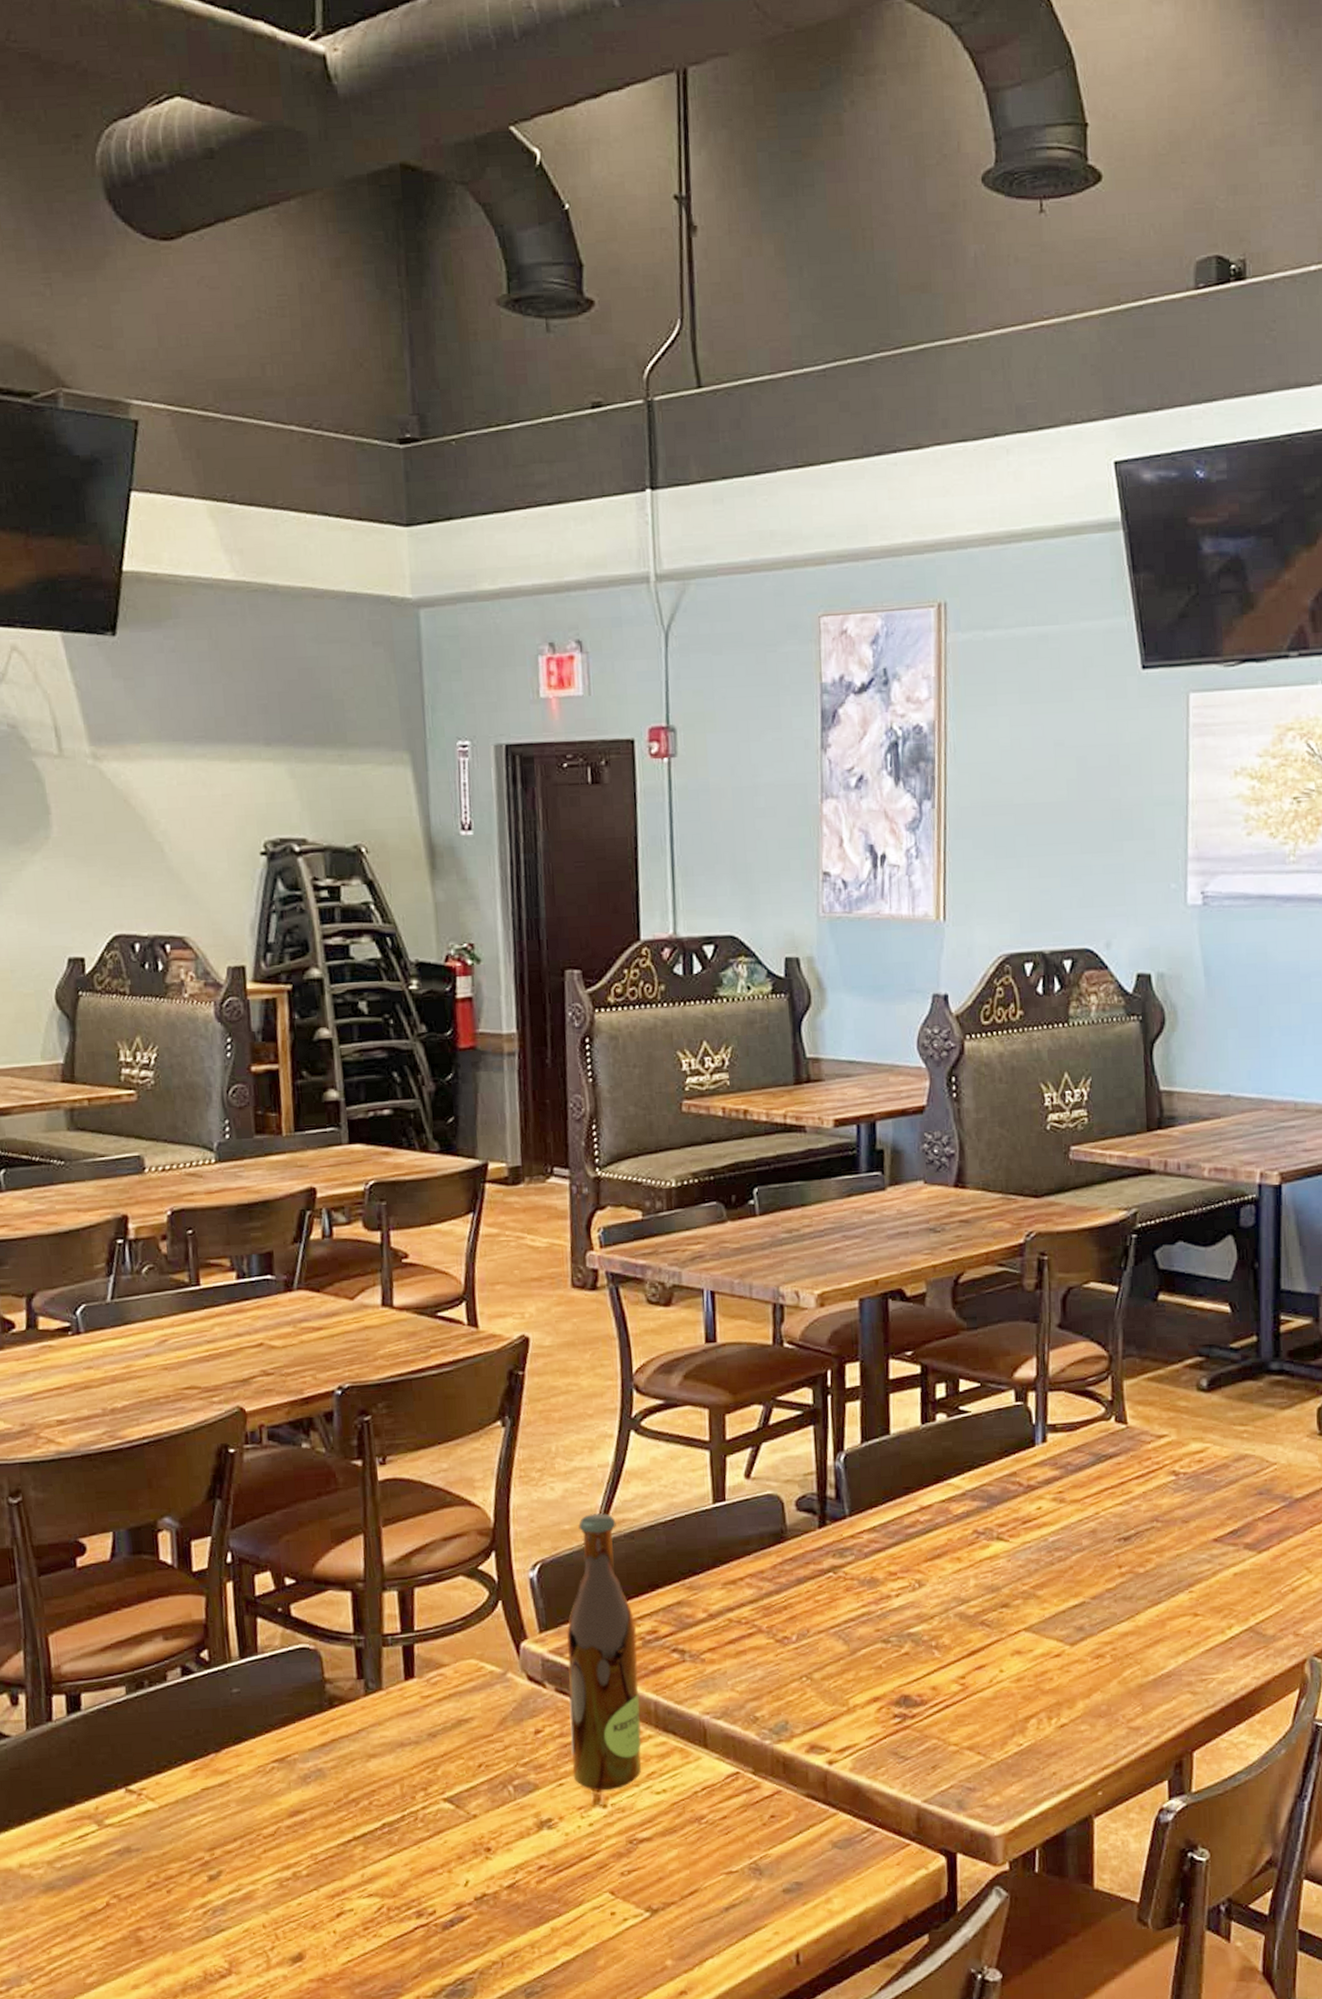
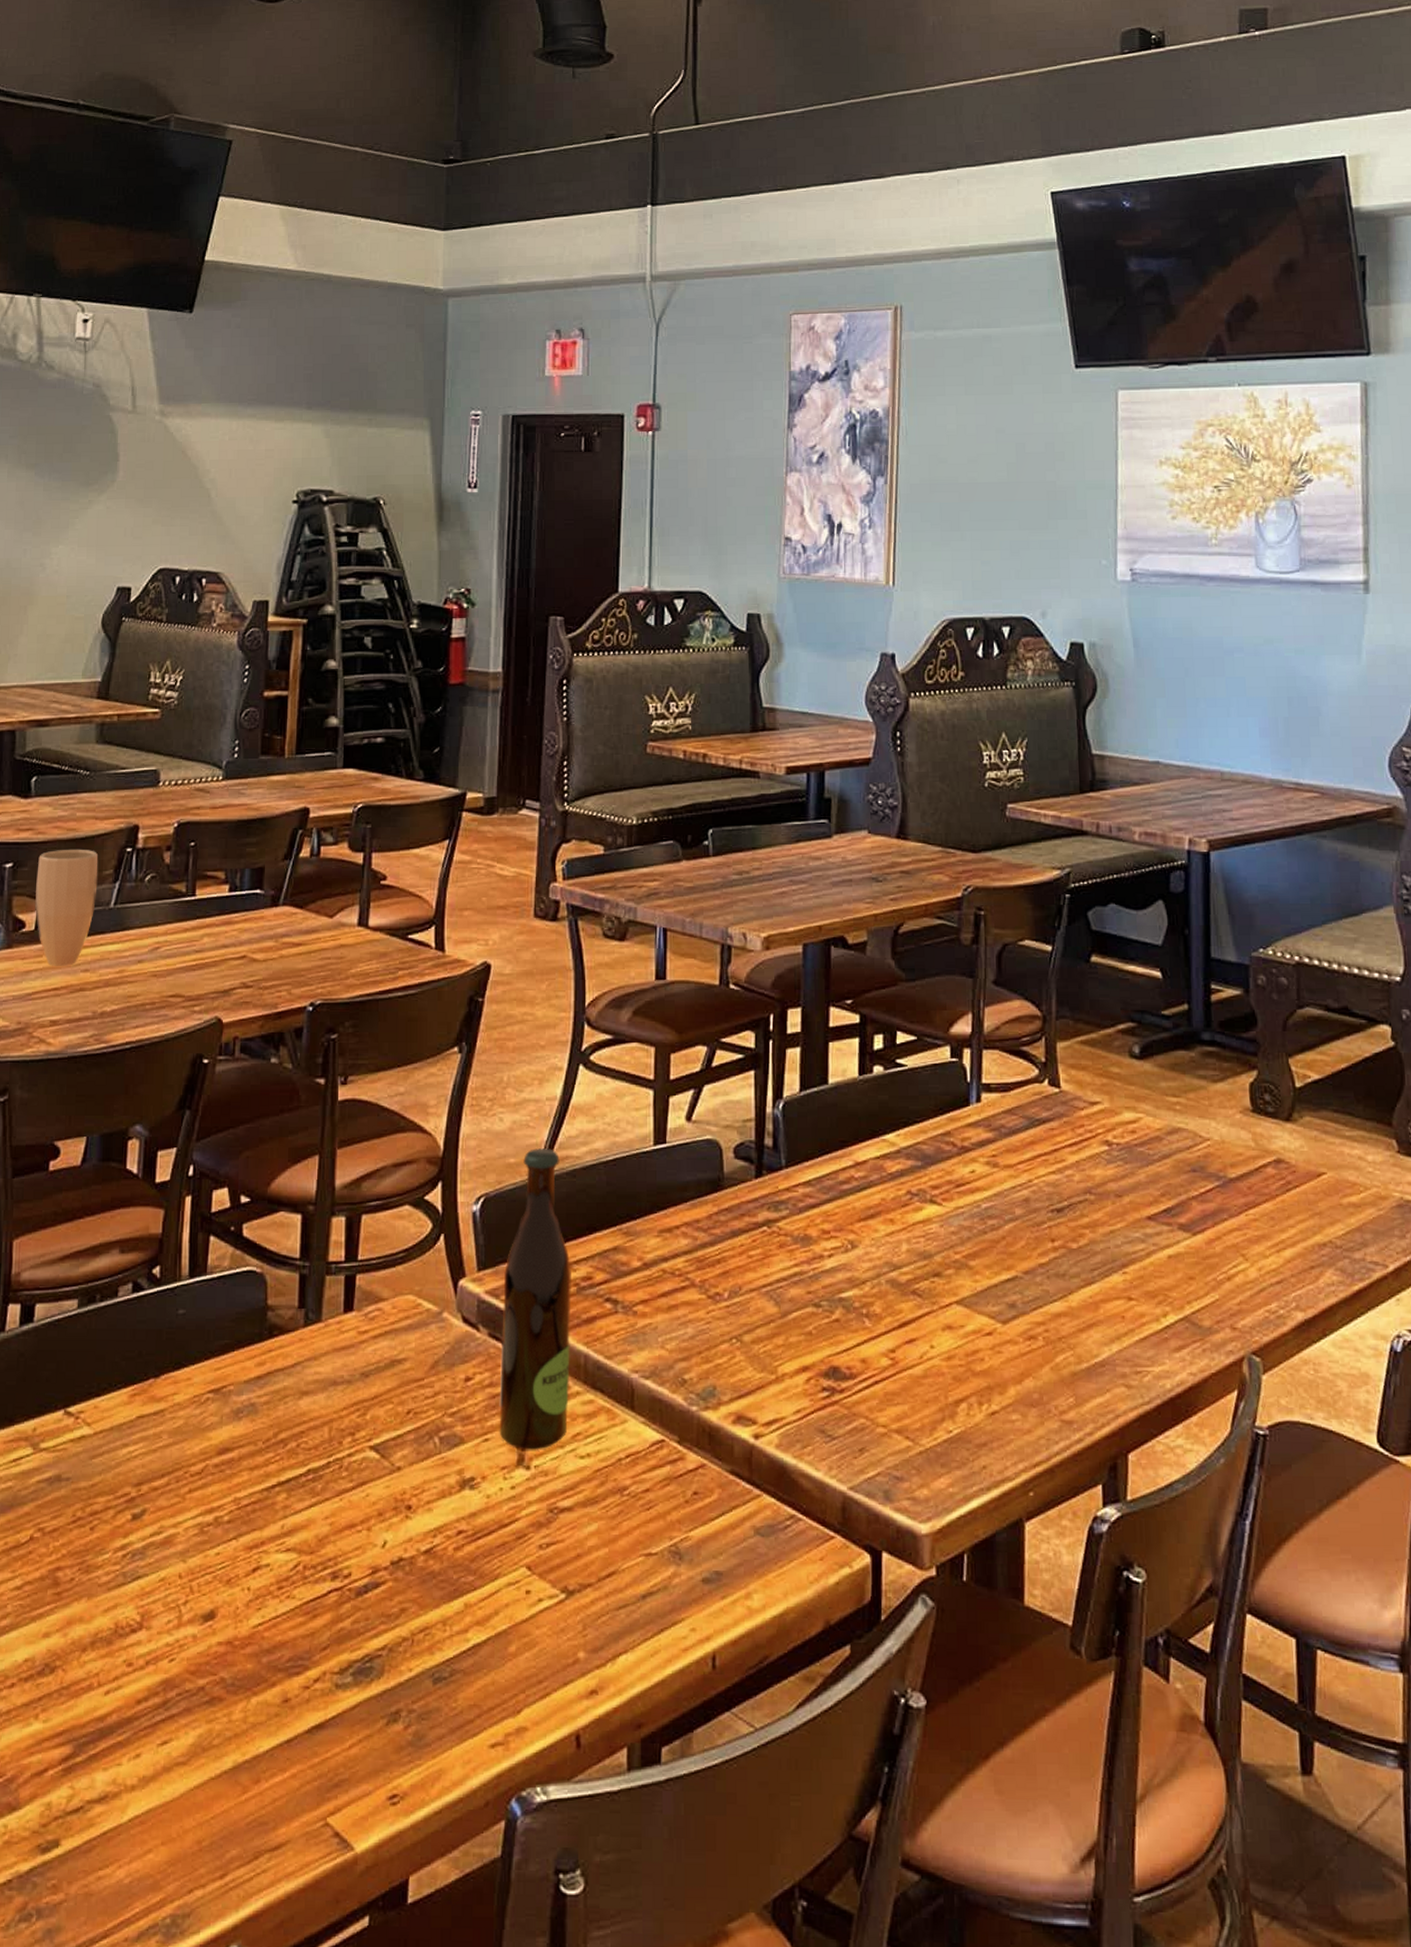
cup: none [19,1243,91,1366] -> present [35,849,99,967]

